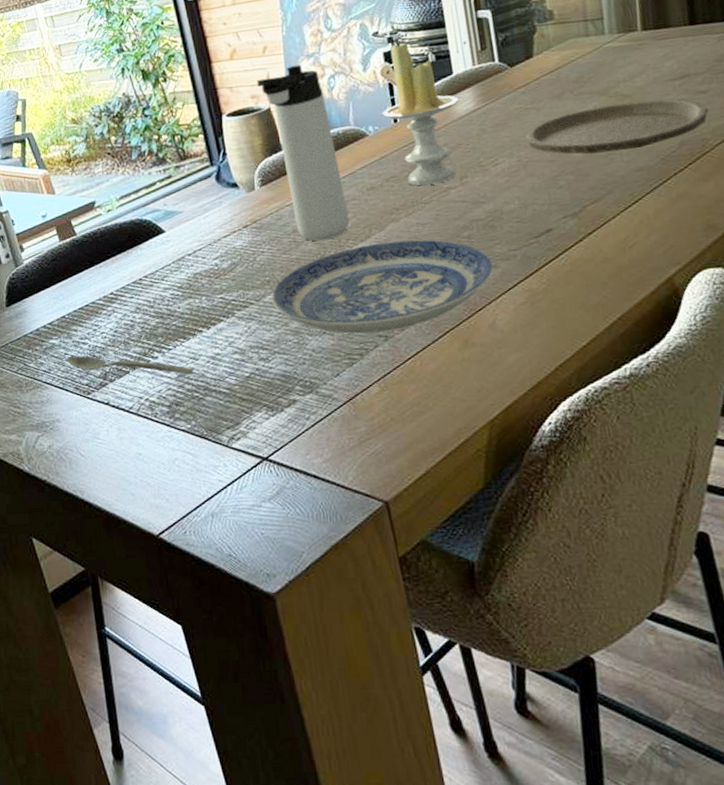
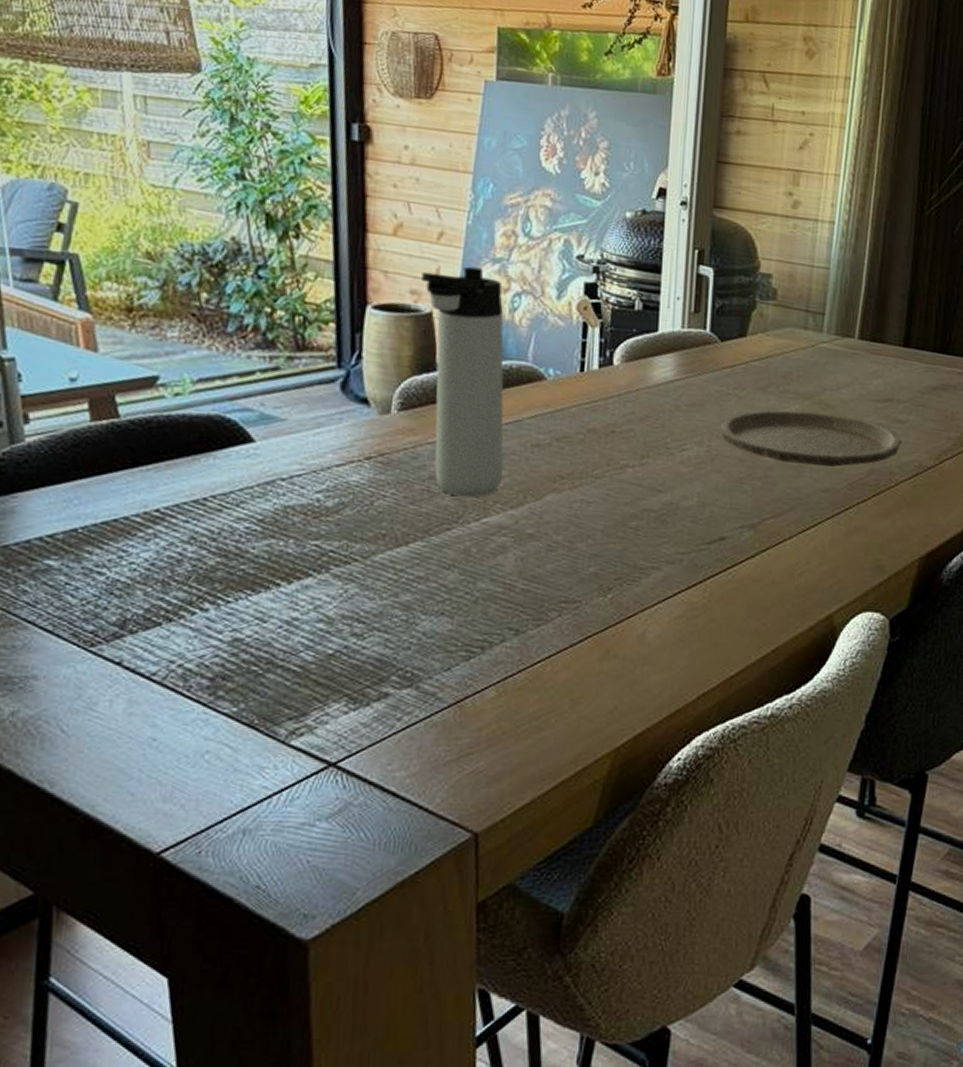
spoon: present [66,355,194,375] -> none [66,587,258,640]
plate: present [271,239,493,334] -> none [383,513,655,624]
candle: present [382,43,459,186] -> none [568,276,659,458]

